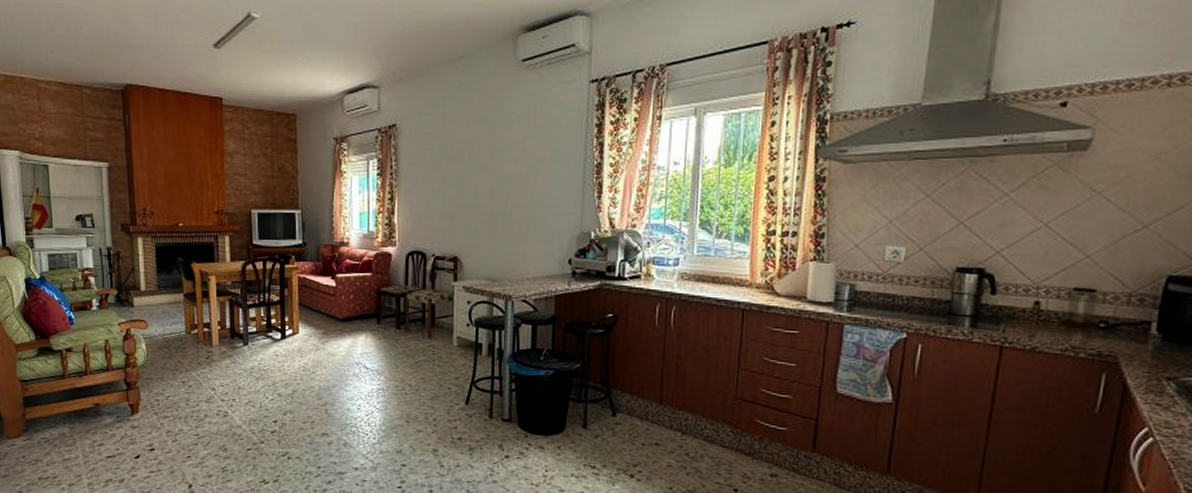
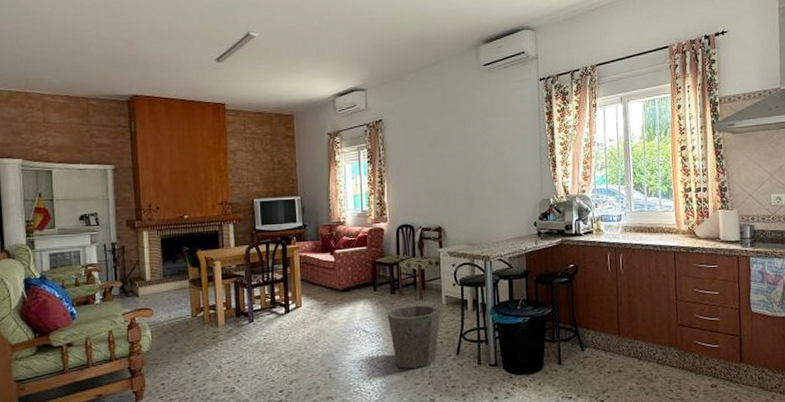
waste bin: none [390,344,451,415] -> present [387,305,441,369]

